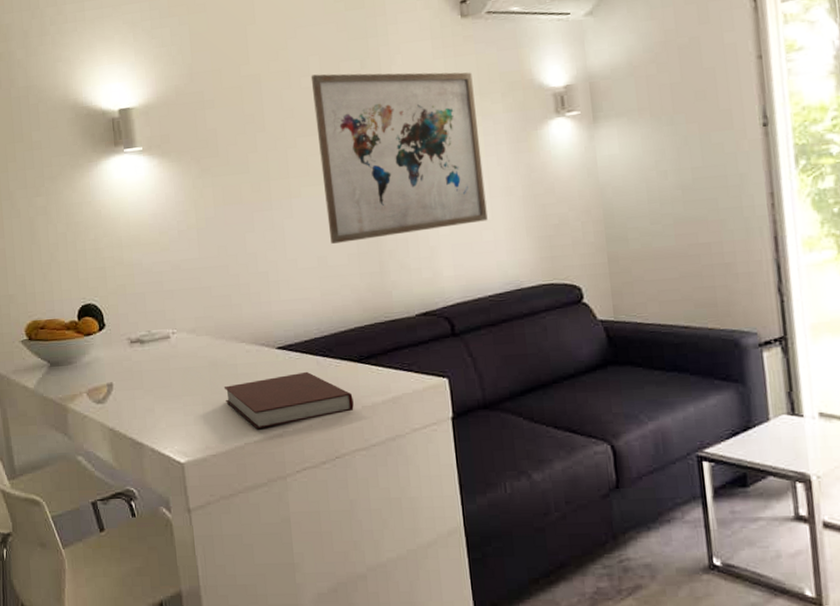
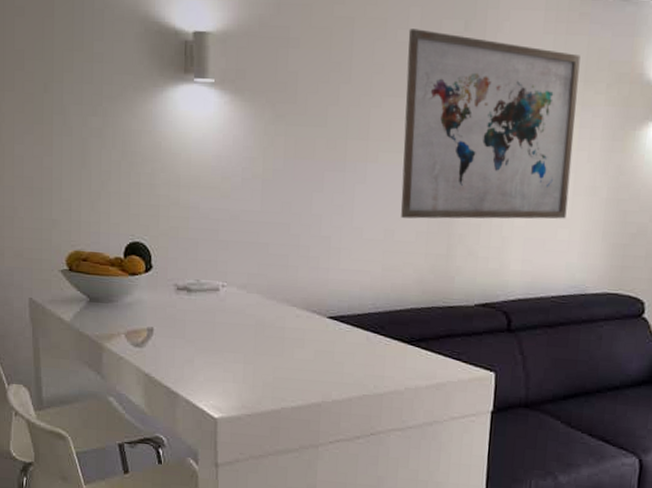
notebook: present [223,371,354,430] -> none [268,345,398,396]

